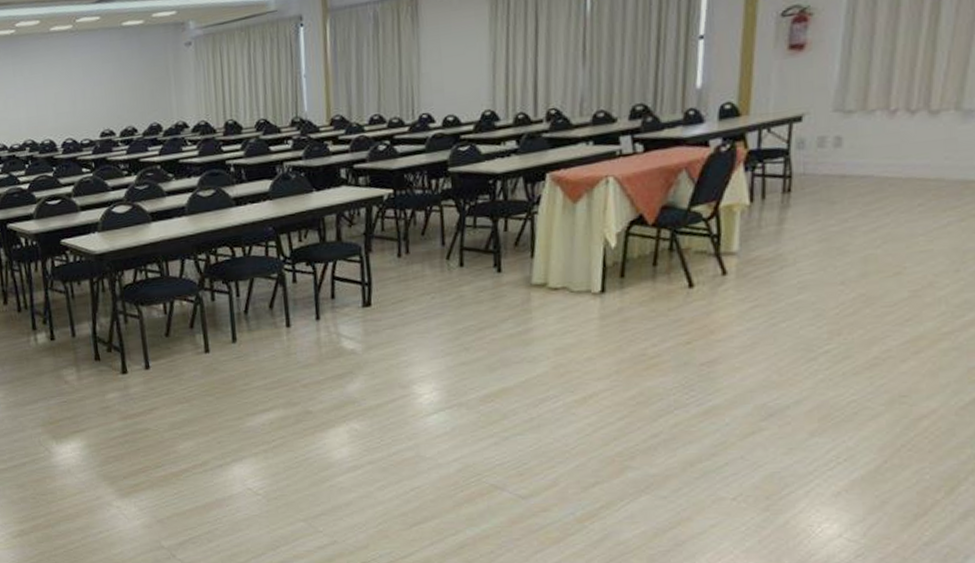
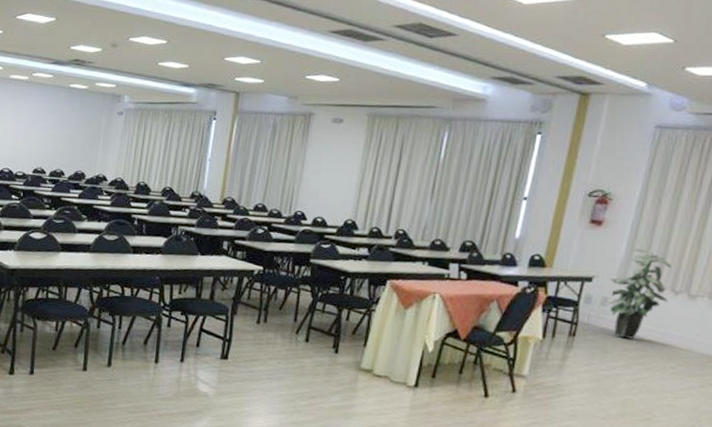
indoor plant: none [826,67,904,181] -> present [608,248,672,339]

